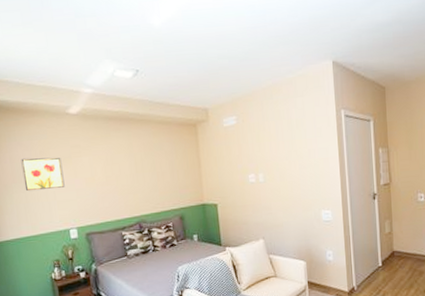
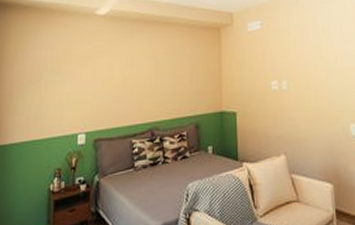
wall art: present [21,157,65,192] -> none [41,57,82,92]

